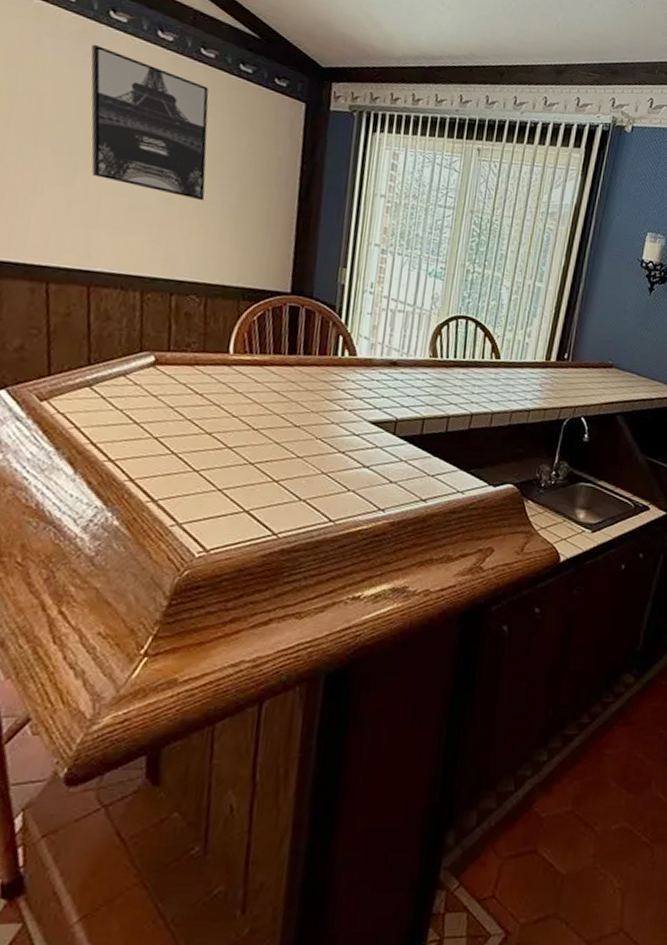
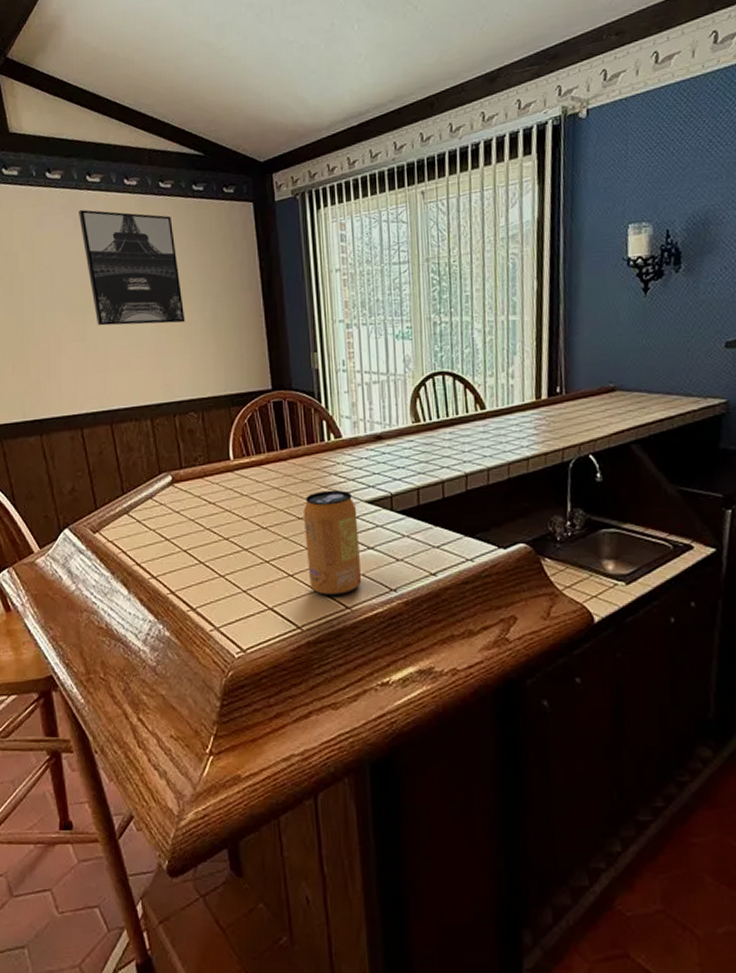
beverage can: none [295,403,359,509] -> present [304,489,361,597]

